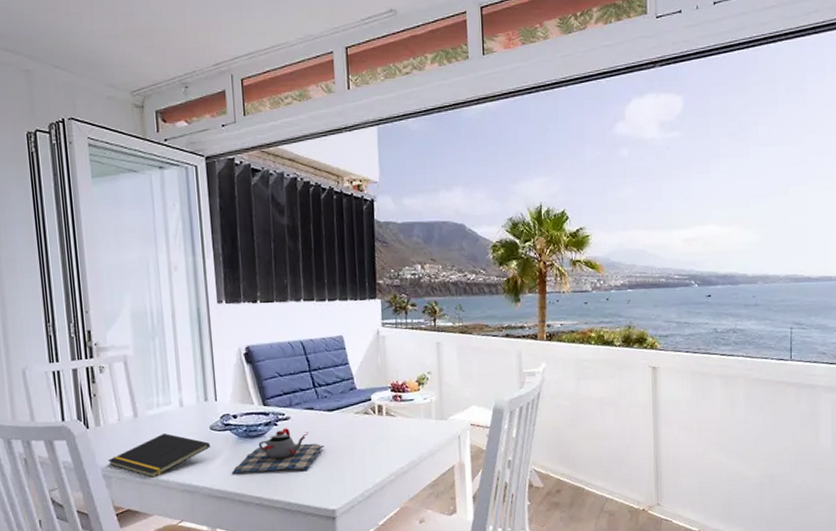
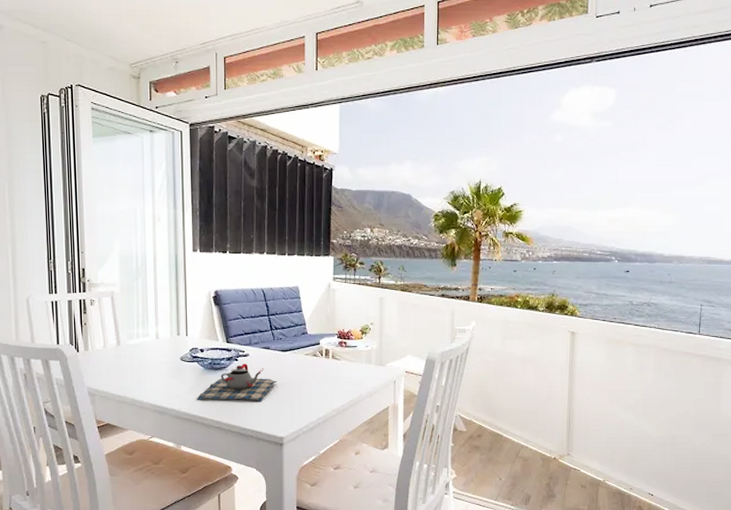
notepad: present [108,433,211,478] -> none [94,361,180,398]

